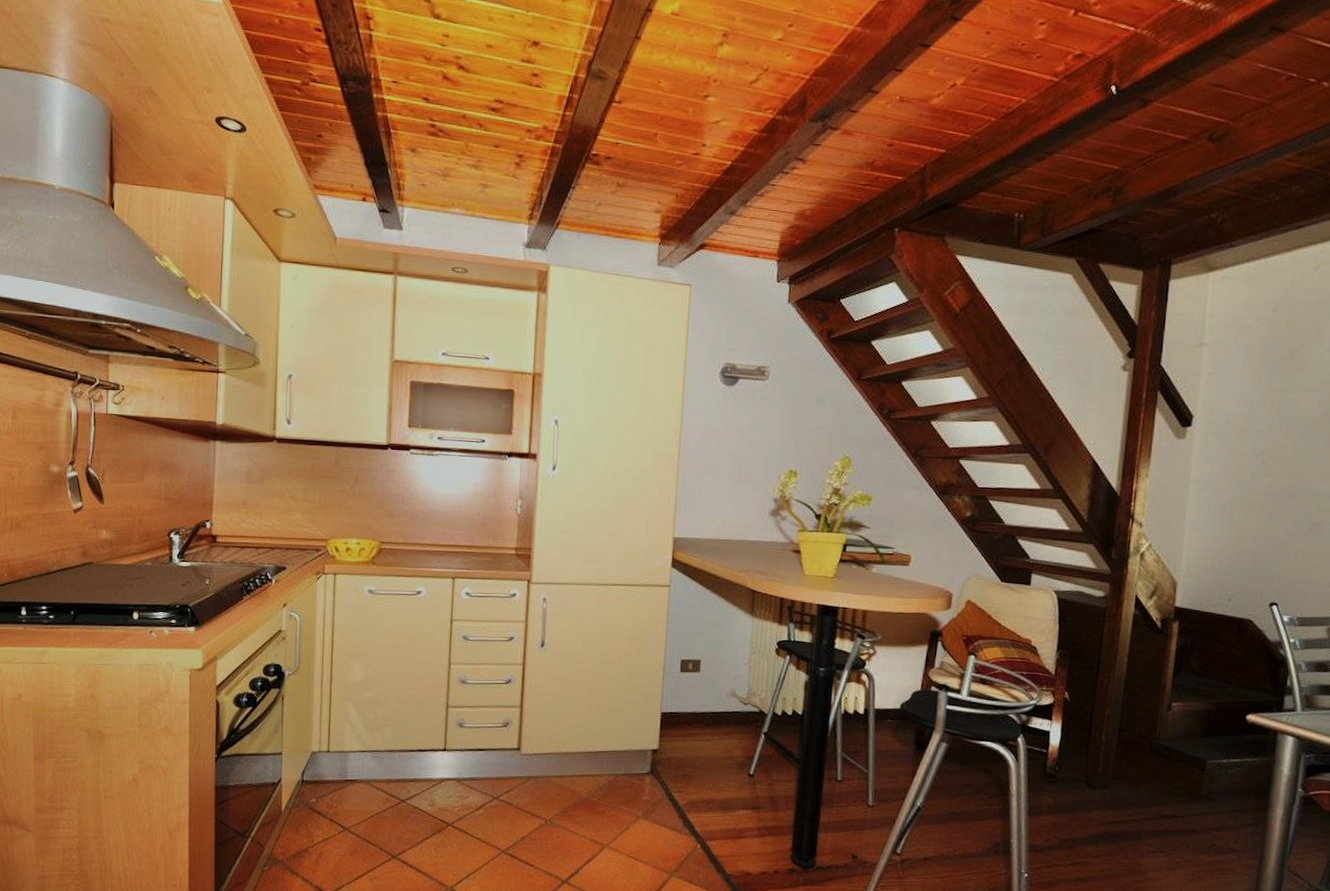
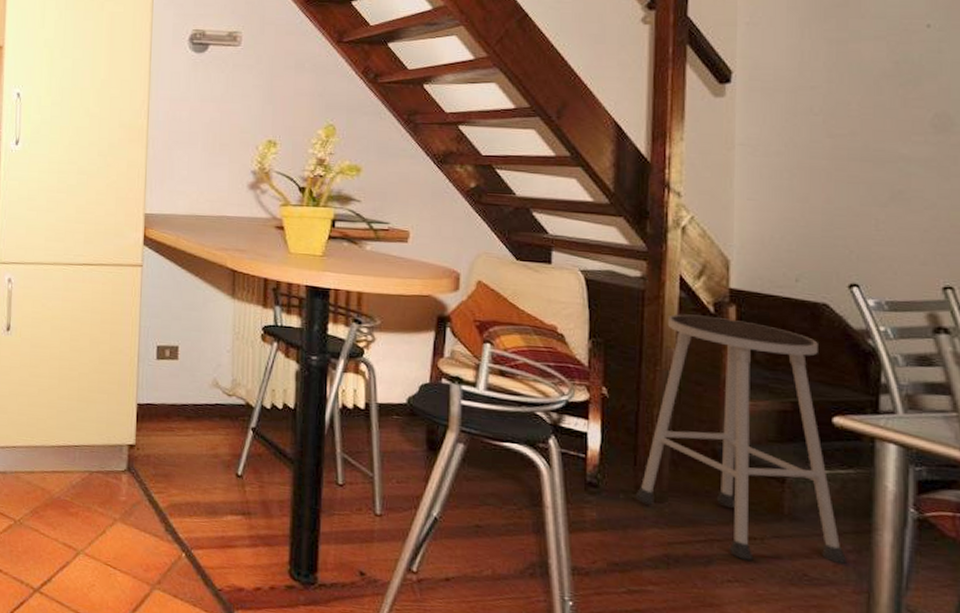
stool: none [1085,629,1247,836] -> present [635,314,848,565]

